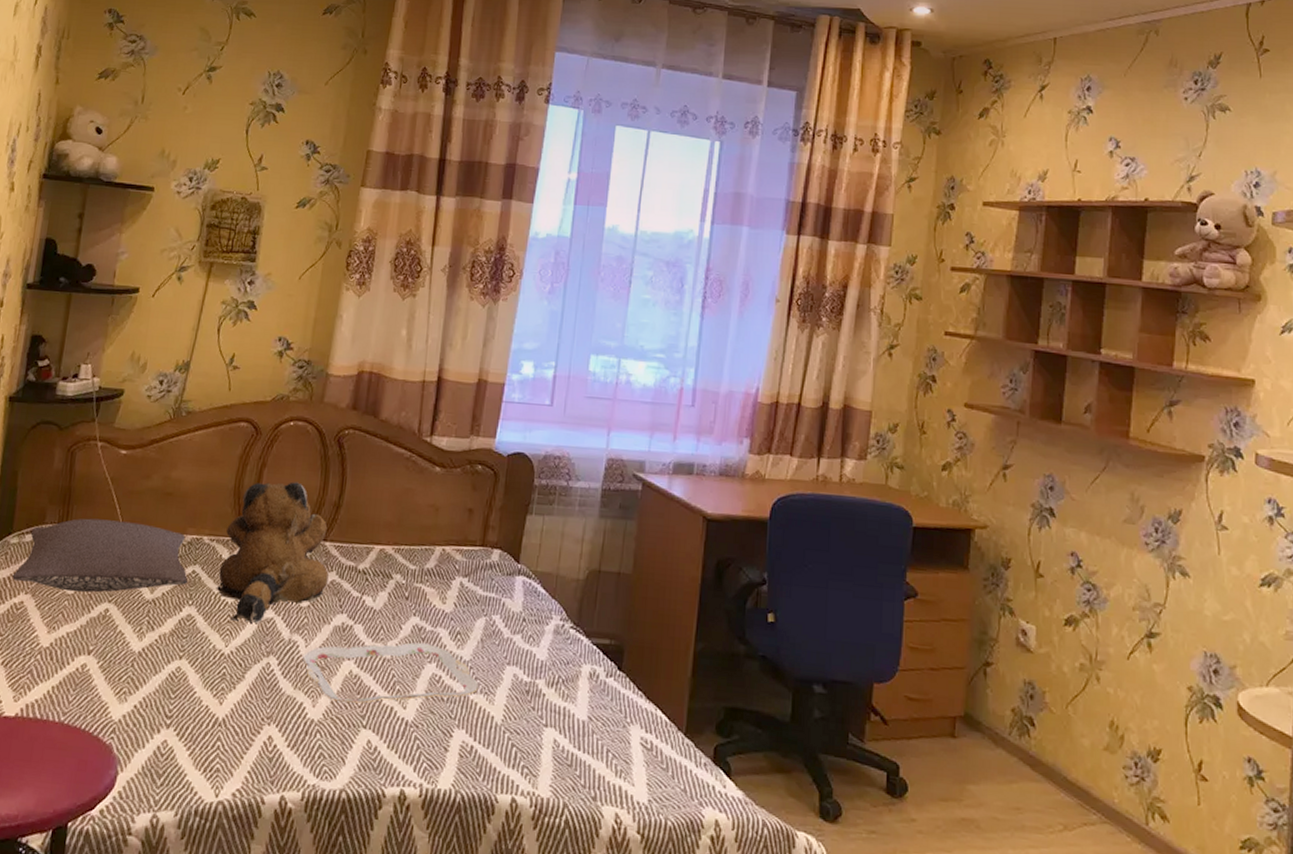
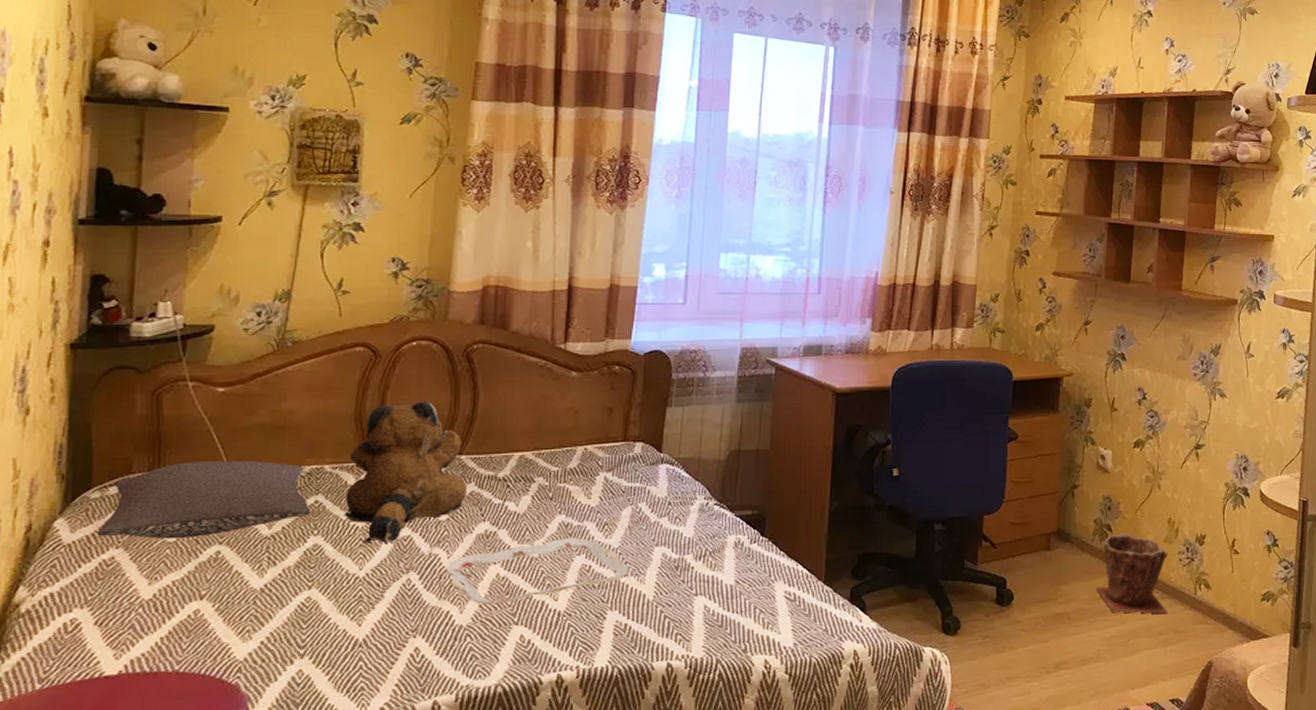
plant pot: none [1013,729,1110,843] -> present [1096,532,1168,614]

